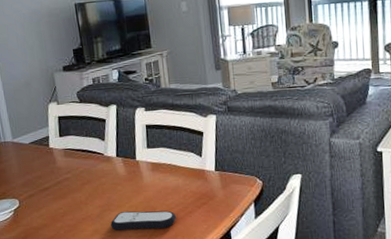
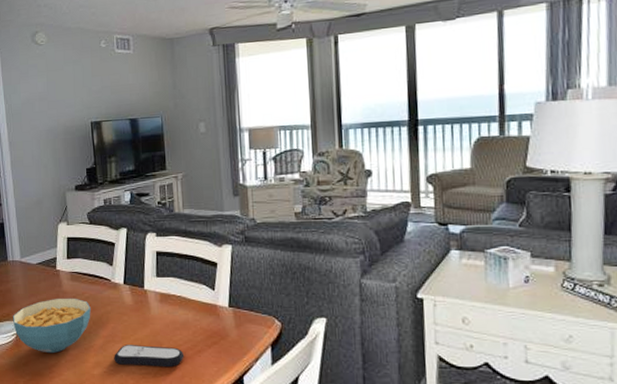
cereal bowl: none [9,173,87,226] -> present [13,298,91,354]

